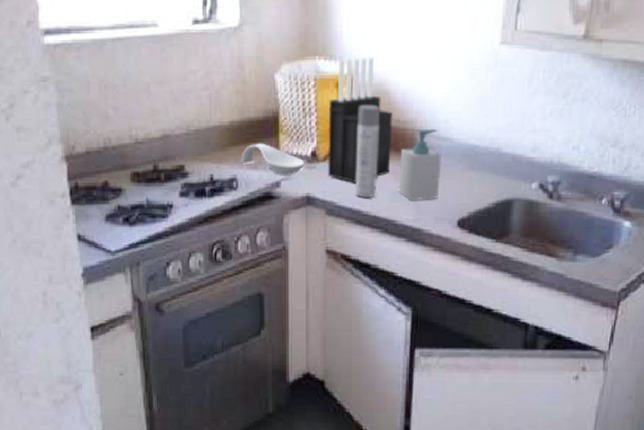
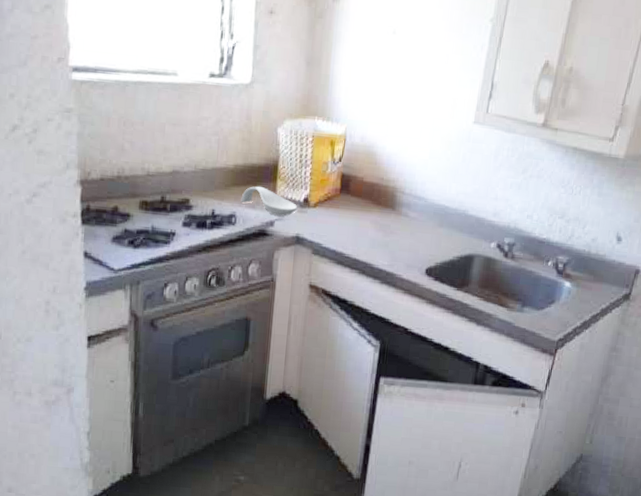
knife block: present [327,56,394,183] -> none [317,121,379,229]
spray bottle: present [356,104,380,197] -> none [340,162,367,243]
soap bottle: present [398,128,442,200] -> none [377,188,417,249]

